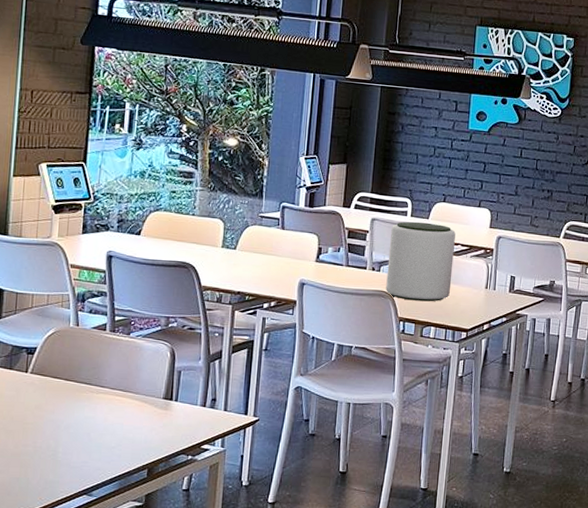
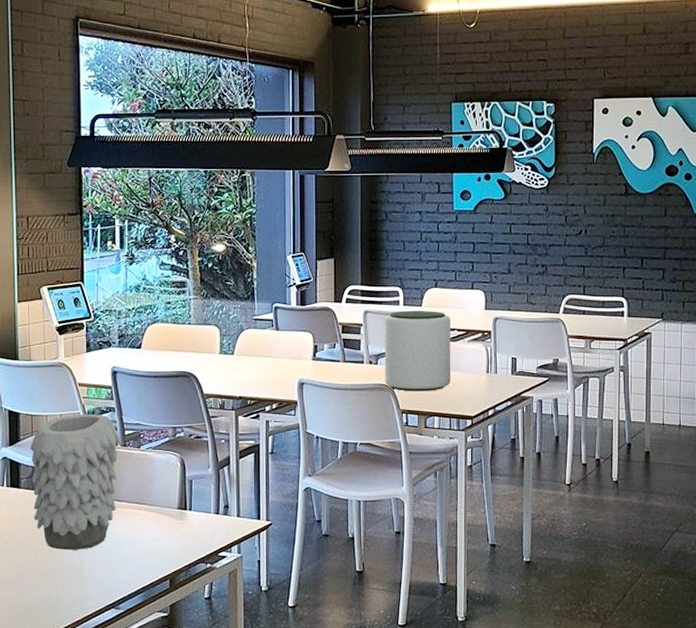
vase: none [8,296,111,434] -> present [30,414,122,550]

